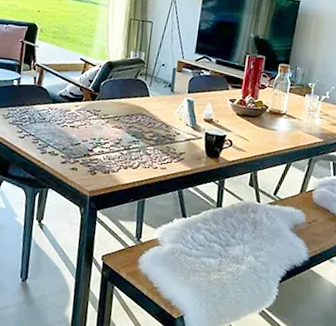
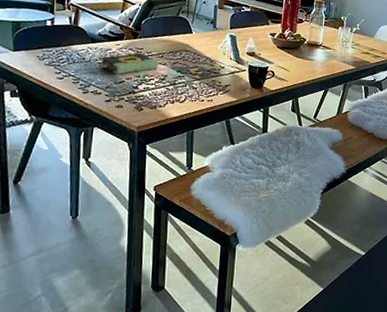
book: none [56,114,114,137] -> present [97,52,158,76]

